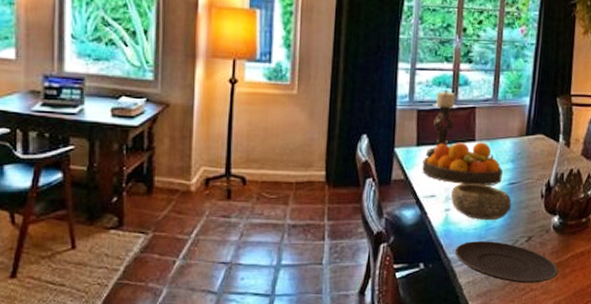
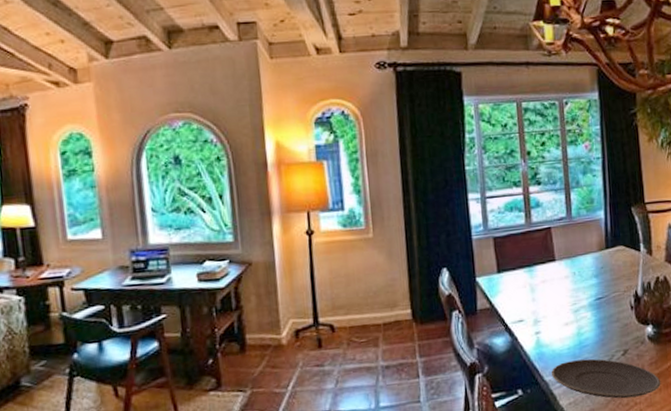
fruit bowl: present [422,142,503,185] -> none [506,261,588,306]
candle holder: present [425,90,458,158] -> none [507,214,533,283]
bowl: present [450,184,512,221] -> none [538,302,602,339]

